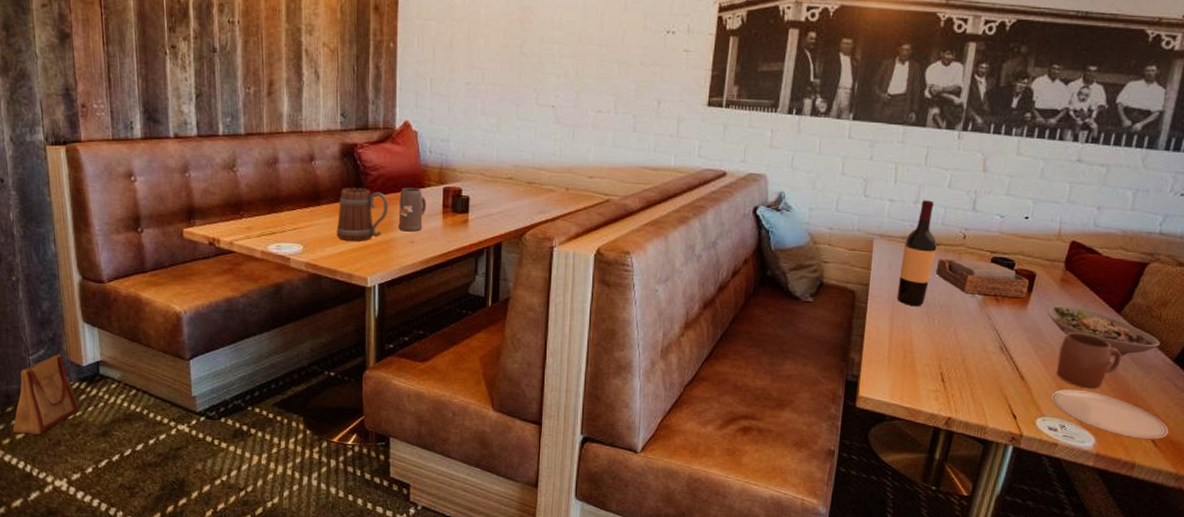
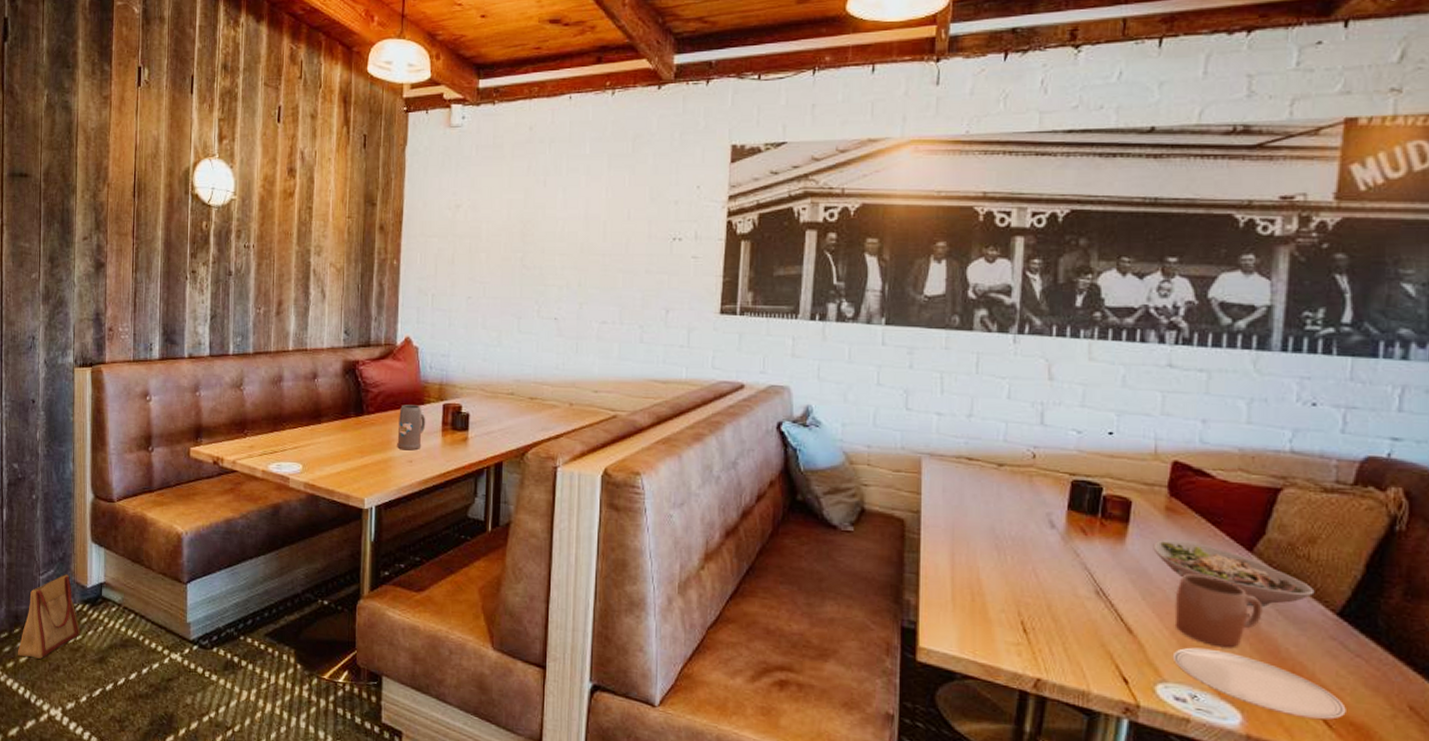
beer mug: present [336,187,389,241] -> none [335,404,388,460]
wine bottle: present [896,200,937,306] -> none [956,413,1001,538]
napkin holder: present [935,259,1029,299] -> none [1002,482,1123,531]

